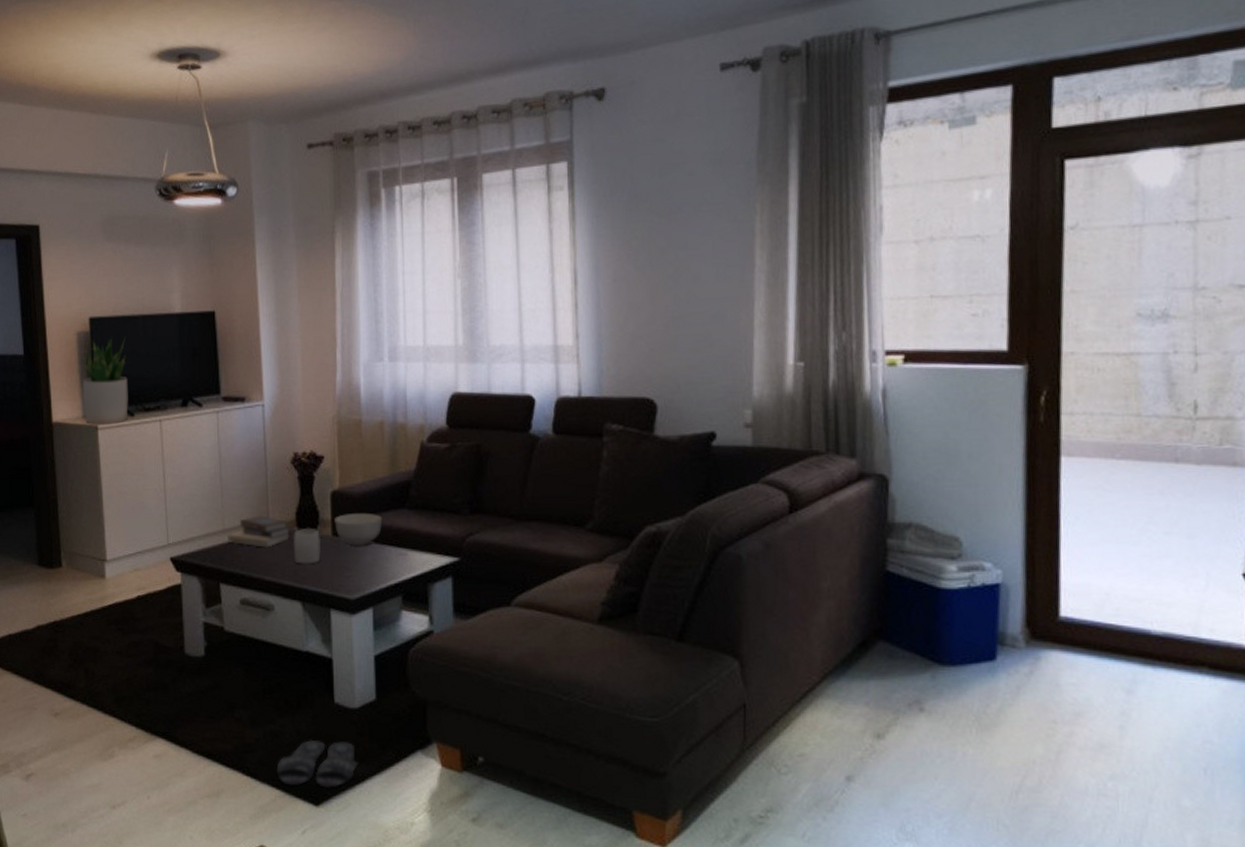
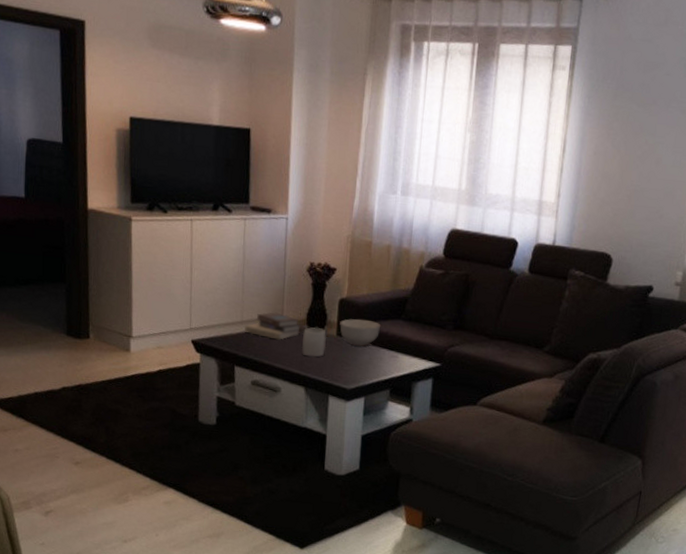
planter: present [81,335,128,424] -> none [119,137,164,218]
slippers: present [276,739,359,788] -> none [270,497,340,536]

